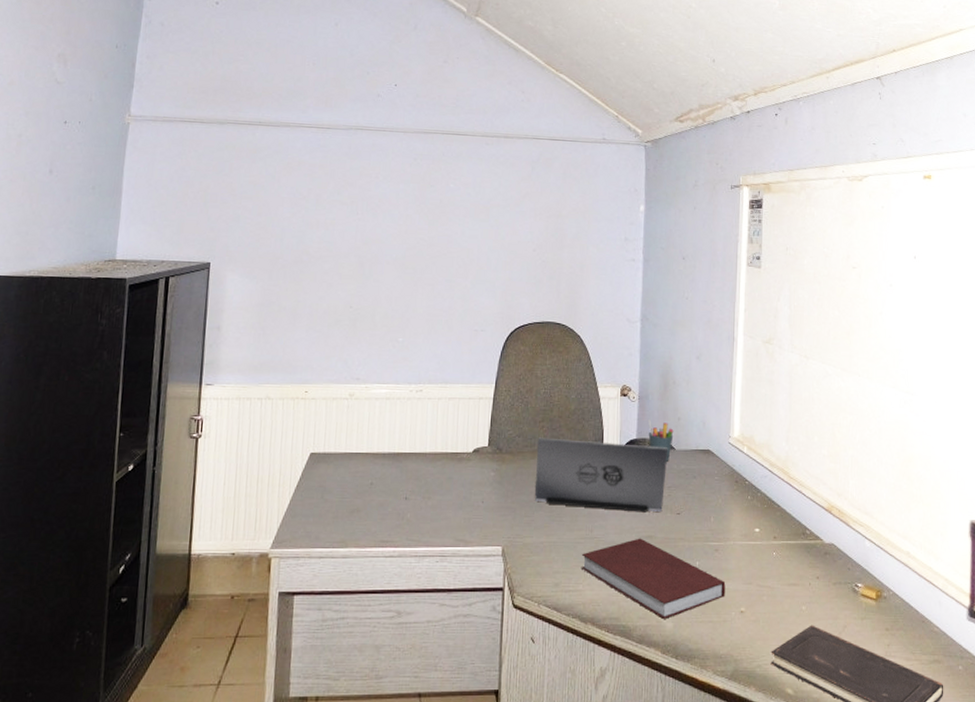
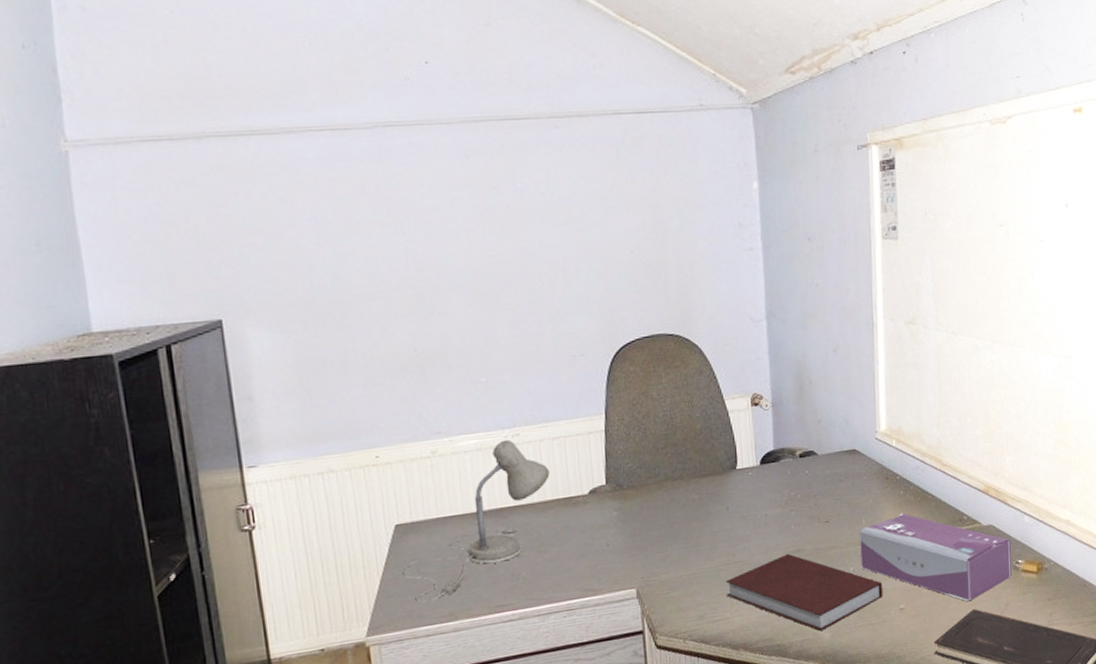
desk lamp: none [309,393,443,526] -> present [402,439,550,602]
laptop: present [535,437,668,513] -> none [661,454,811,535]
pen holder: present [647,418,674,463] -> none [784,425,815,471]
tissue box: none [707,517,851,617] -> present [859,513,1012,602]

